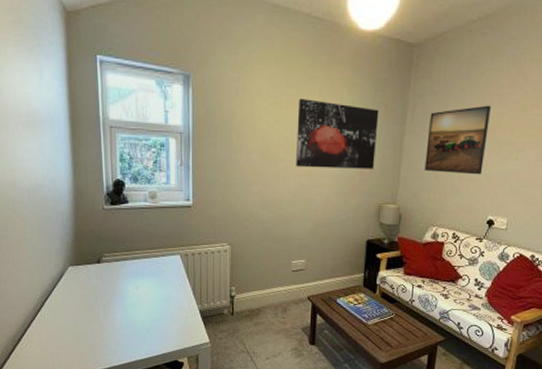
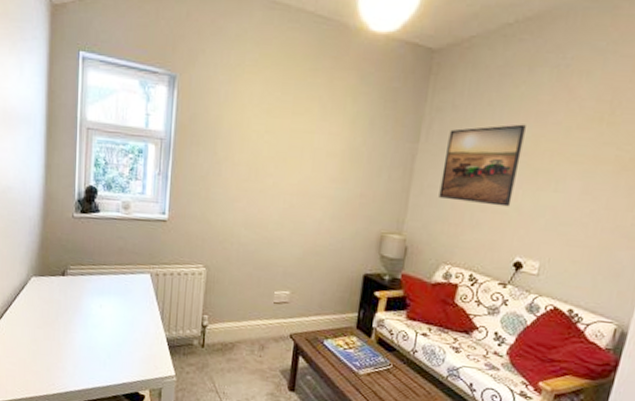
wall art: present [296,99,379,169] -> none [286,107,388,192]

